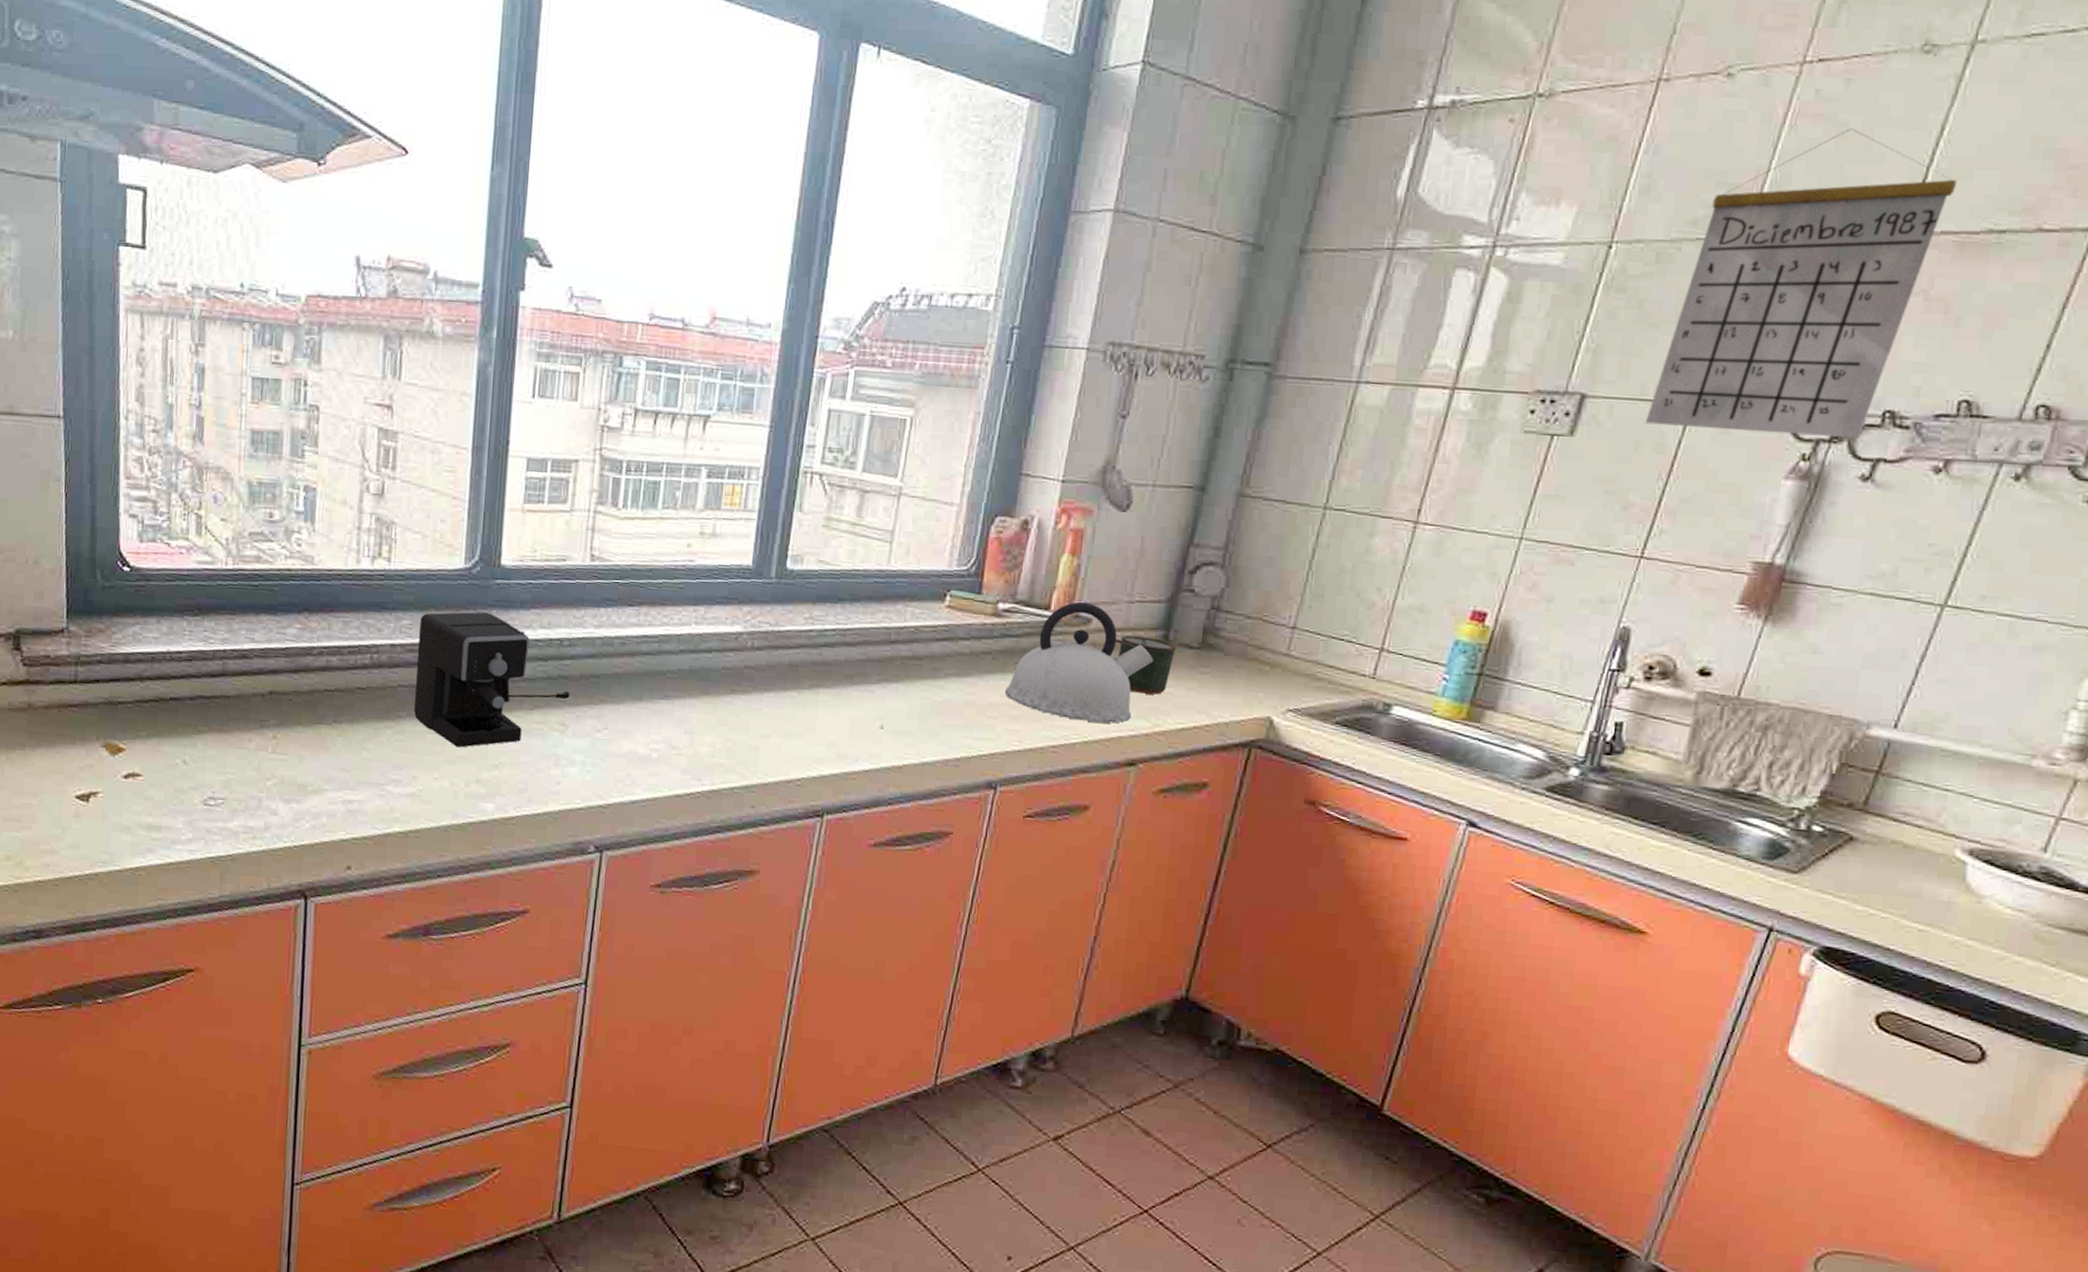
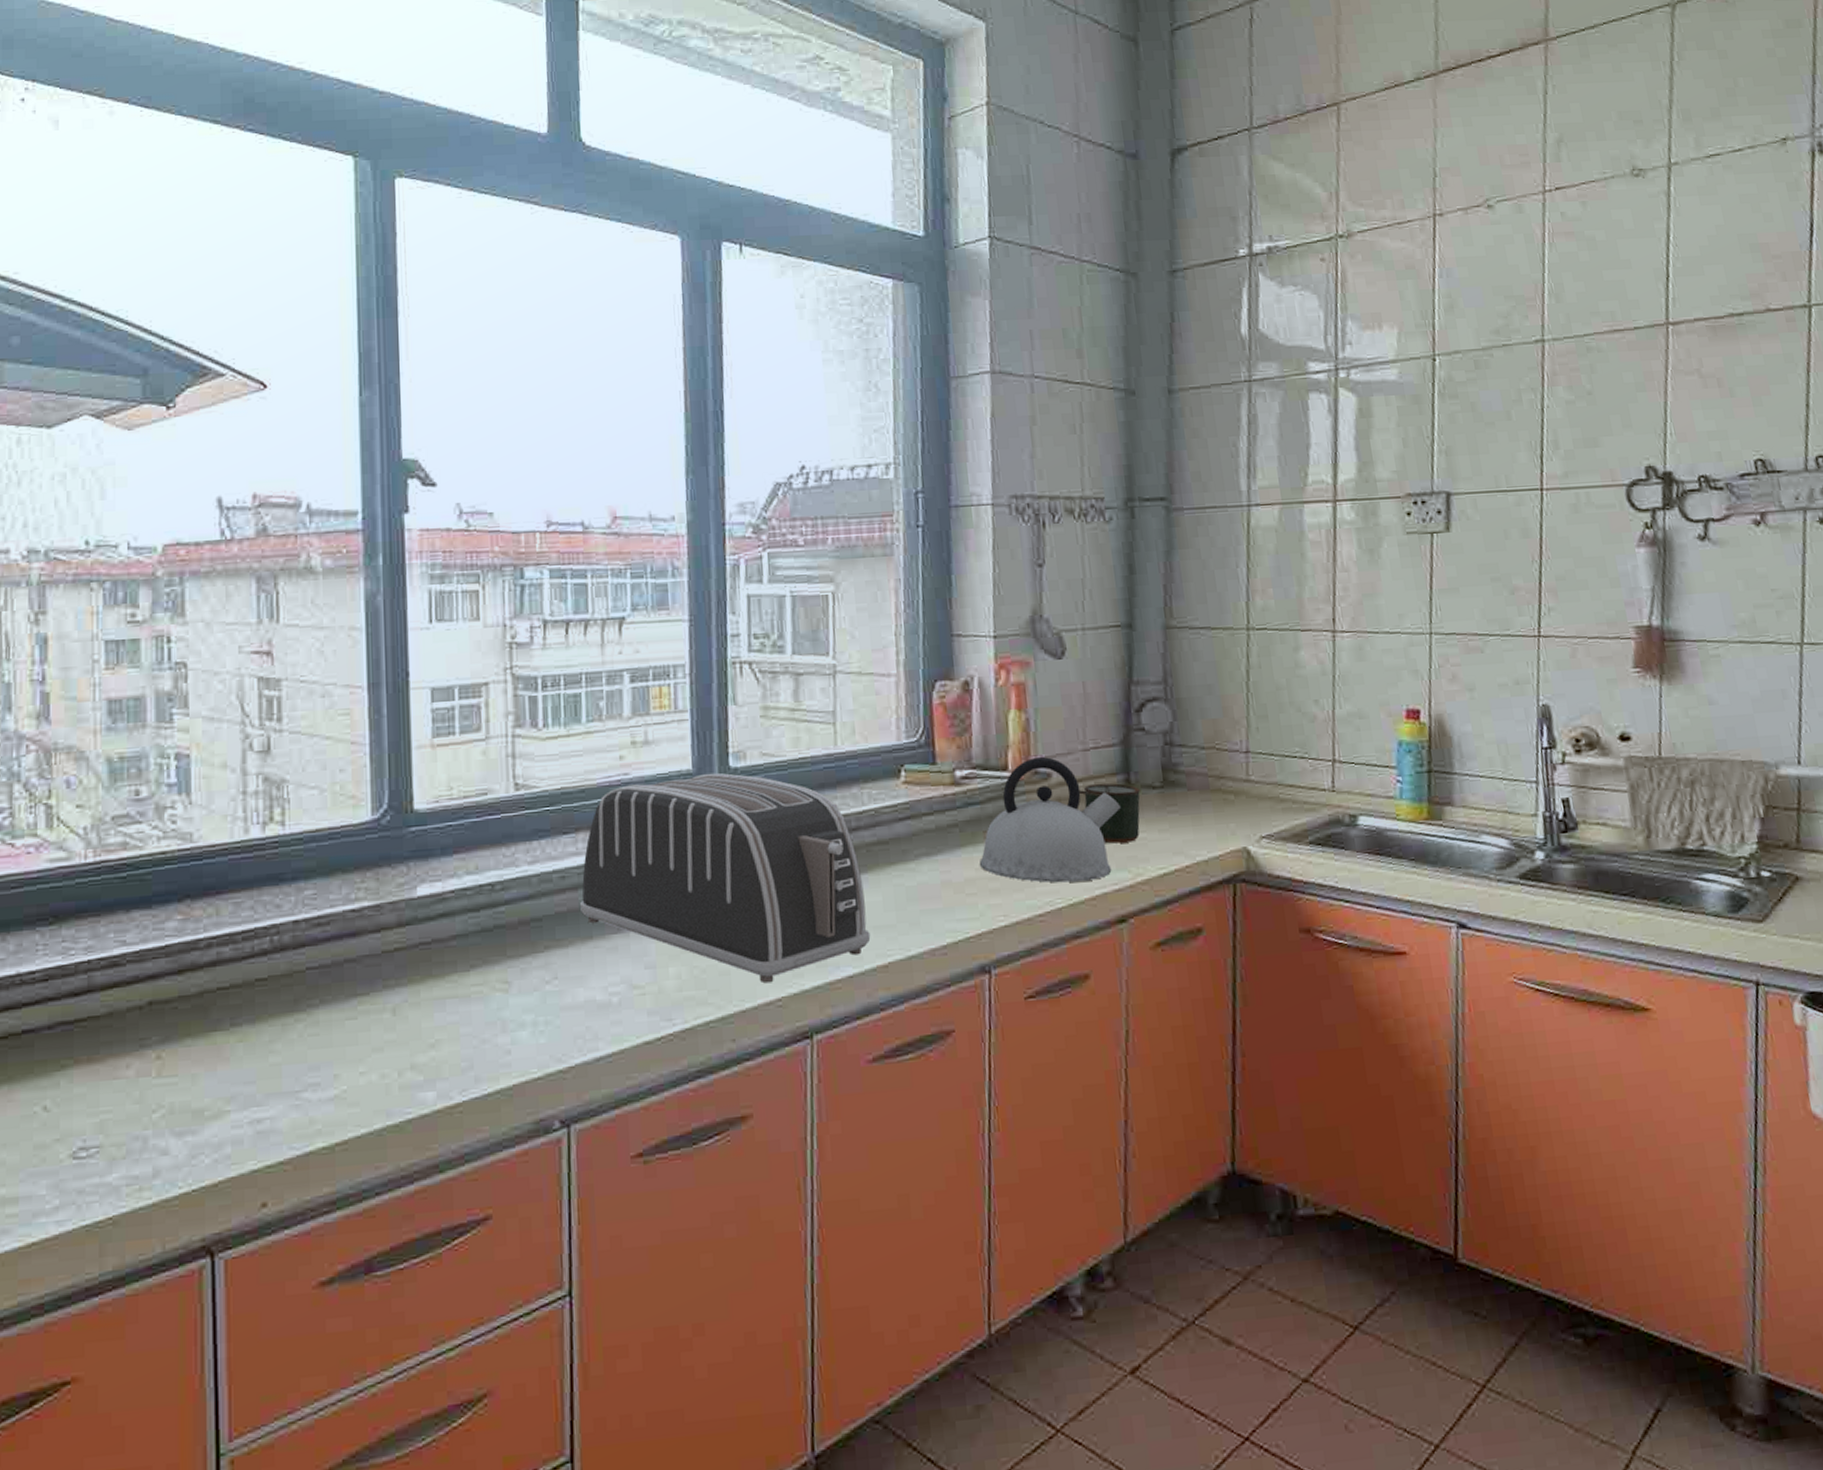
coffee maker: present [414,611,570,748] -> none [325,866,510,1031]
toaster: none [635,571,893,764] -> present [580,772,871,984]
calendar: present [1645,128,1957,438] -> none [1506,241,1694,513]

